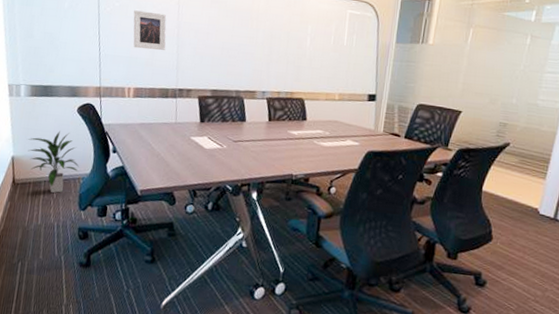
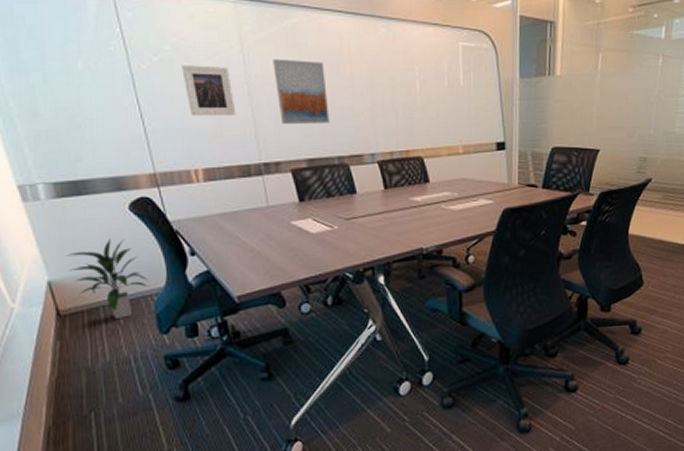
wall art: none [197,11,237,64] -> present [273,58,330,124]

